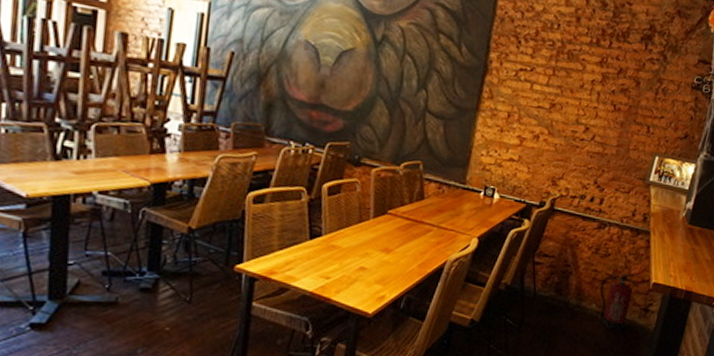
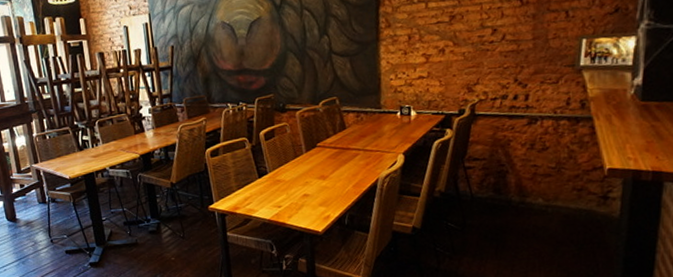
fire extinguisher: present [599,274,639,332] -> none [543,163,589,223]

